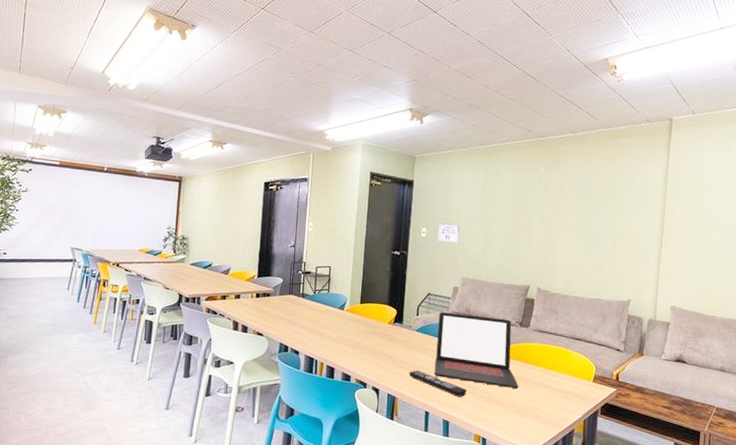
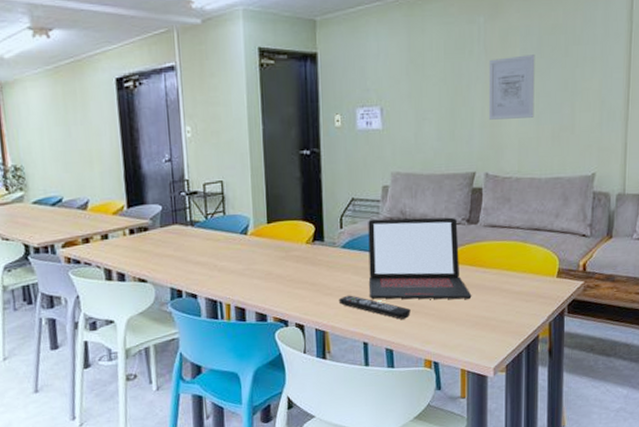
wall art: none [543,199,585,249] -> present [488,54,535,120]

